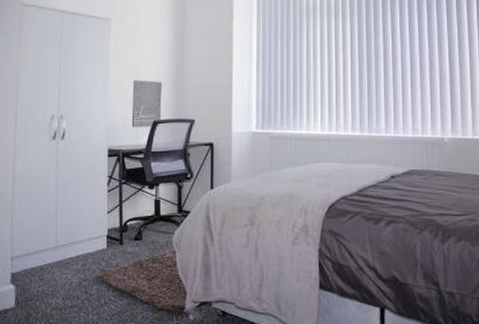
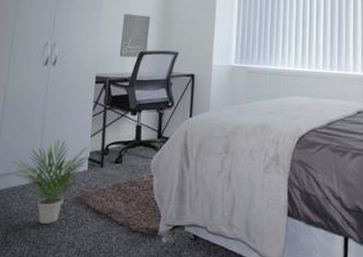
potted plant: none [27,217,108,305] -> present [12,139,89,224]

